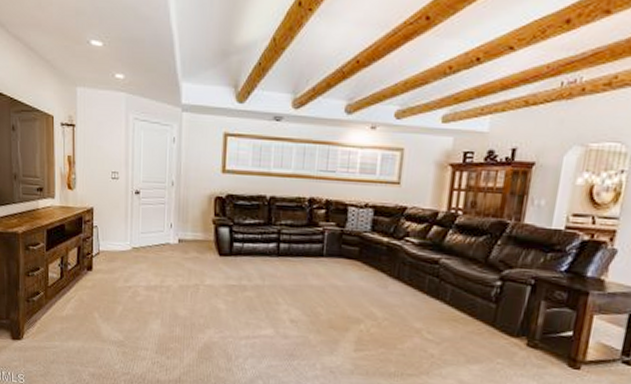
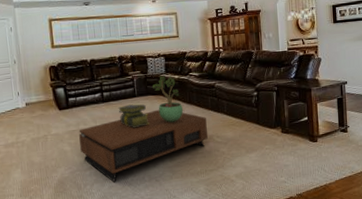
coffee table: none [238,279,417,362] -> present [79,109,208,183]
stack of books: none [296,265,337,298] -> present [118,104,149,127]
potted plant: none [348,234,387,301] -> present [152,75,184,123]

